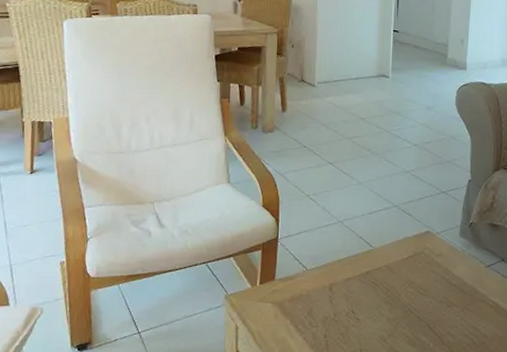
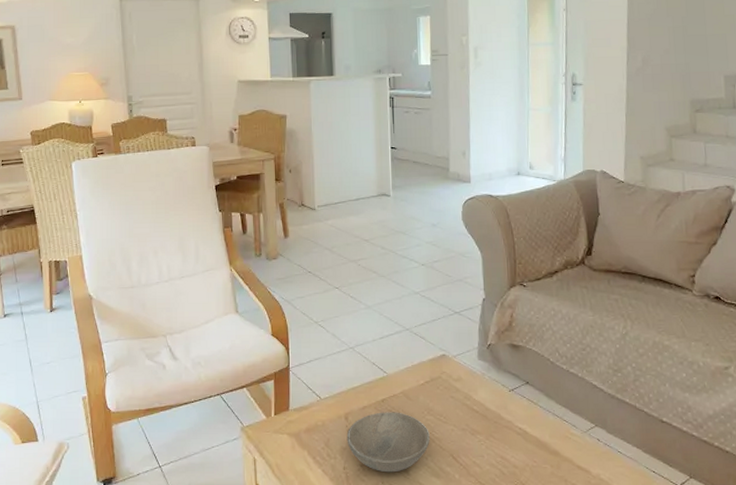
soup bowl: none [329,284,409,341] -> present [346,412,430,473]

